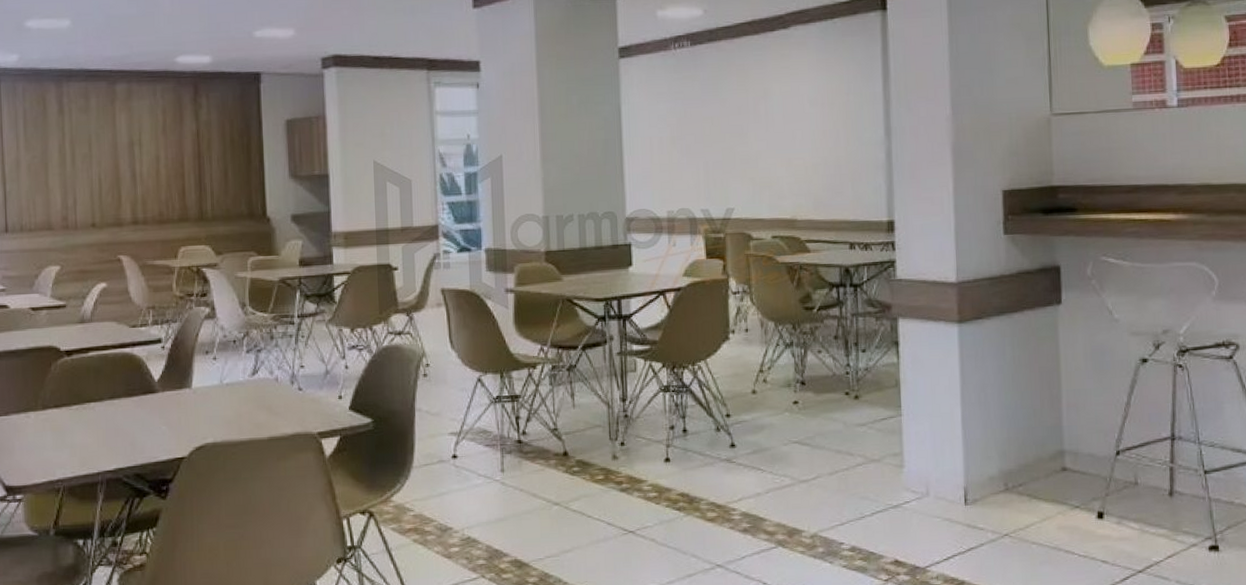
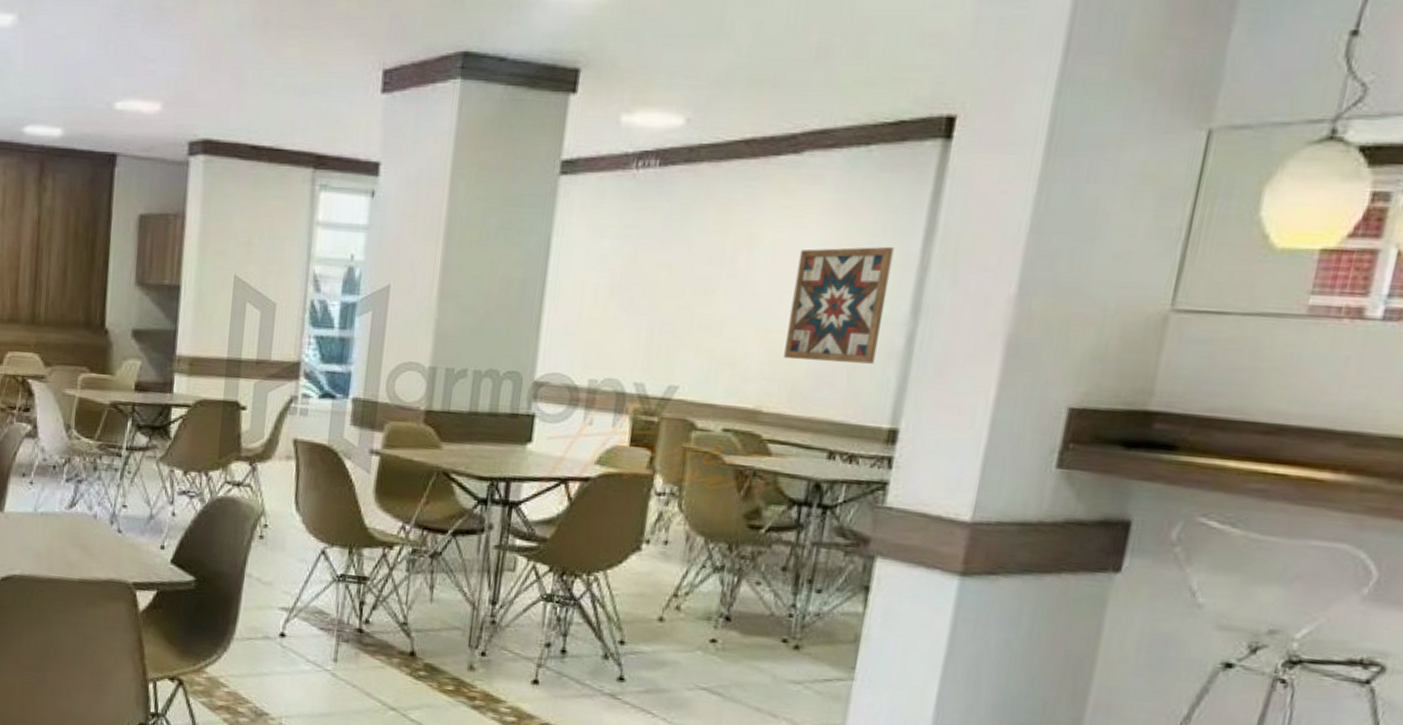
wall art: none [801,89,868,178] -> present [784,246,894,364]

